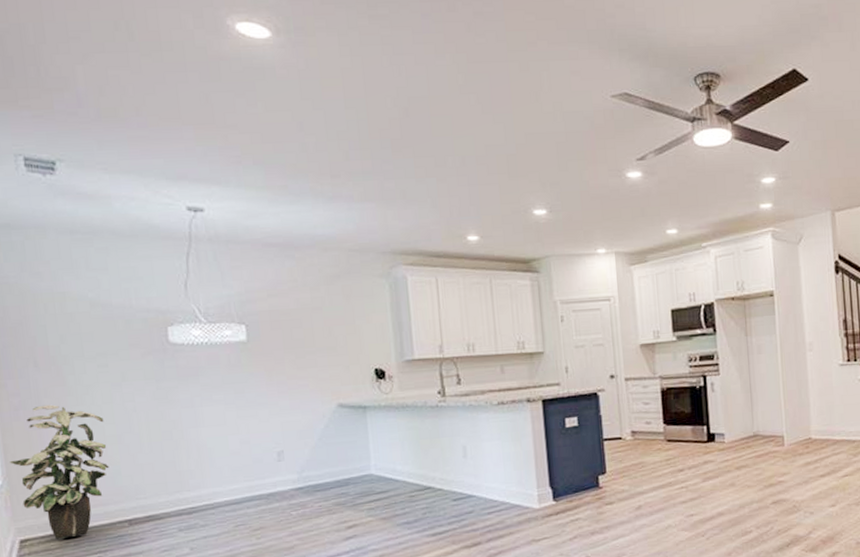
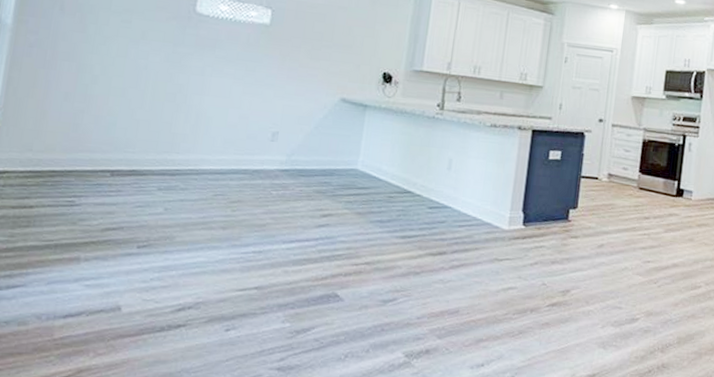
indoor plant: present [9,404,109,539] -> none [9,46,114,178]

